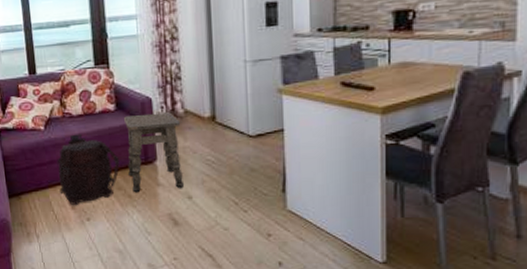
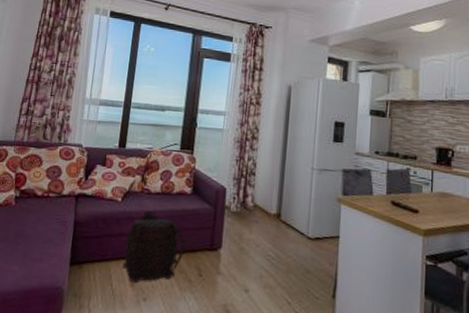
side table: present [123,112,185,193] -> none [192,201,249,280]

